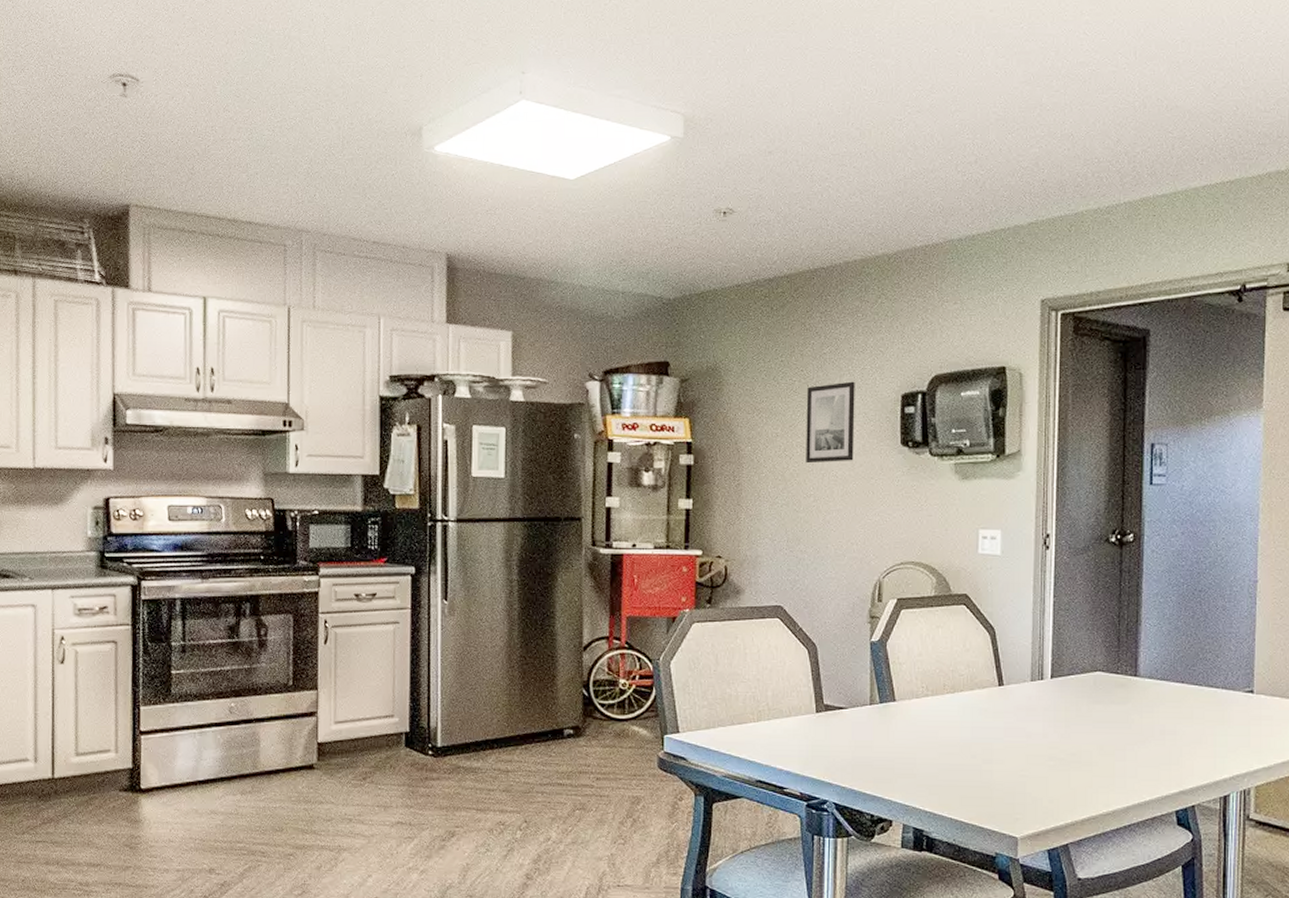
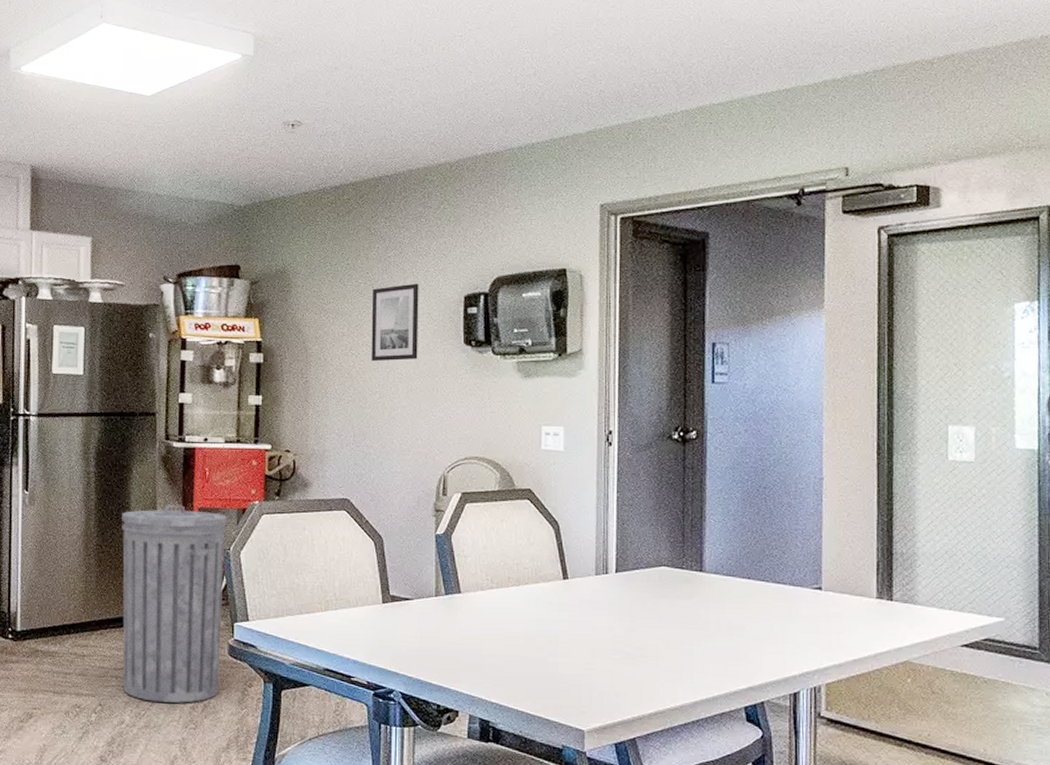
trash can: none [547,613,656,818] -> present [122,504,227,703]

